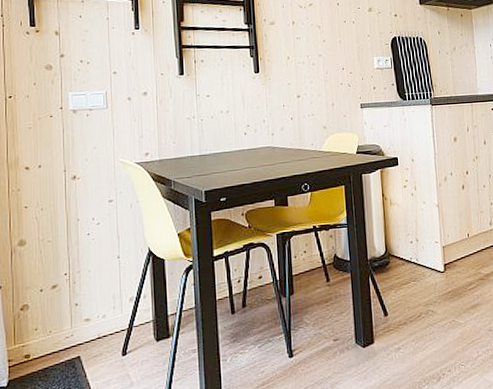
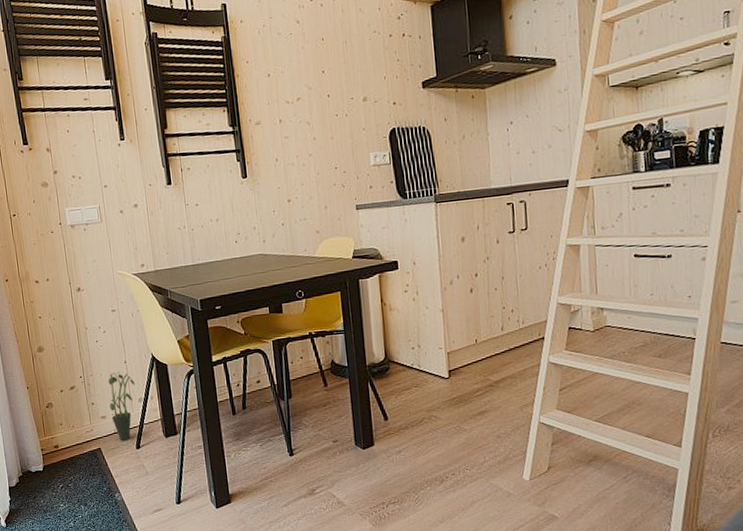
potted plant: none [96,268,127,347] -> present [108,372,135,441]

